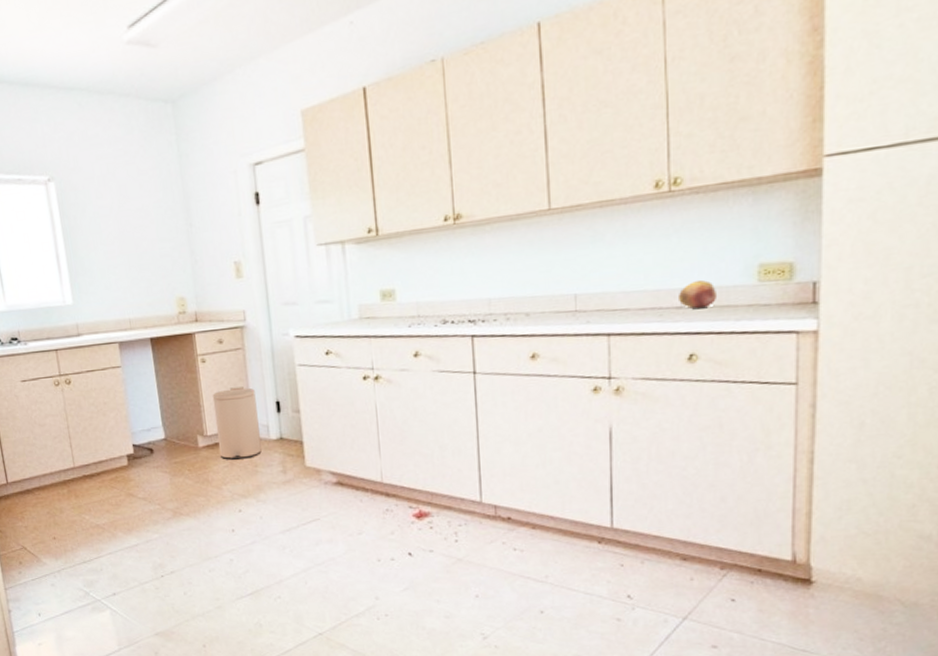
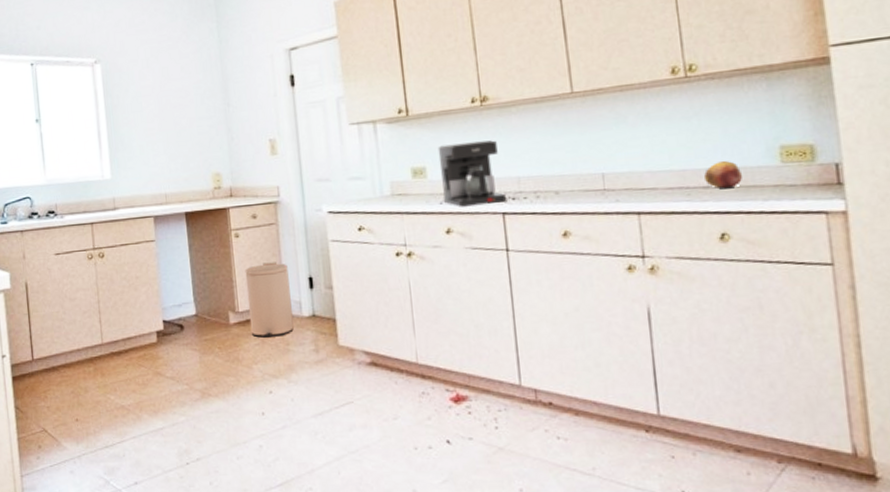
coffee maker: none [408,260,477,331] -> present [437,140,507,208]

